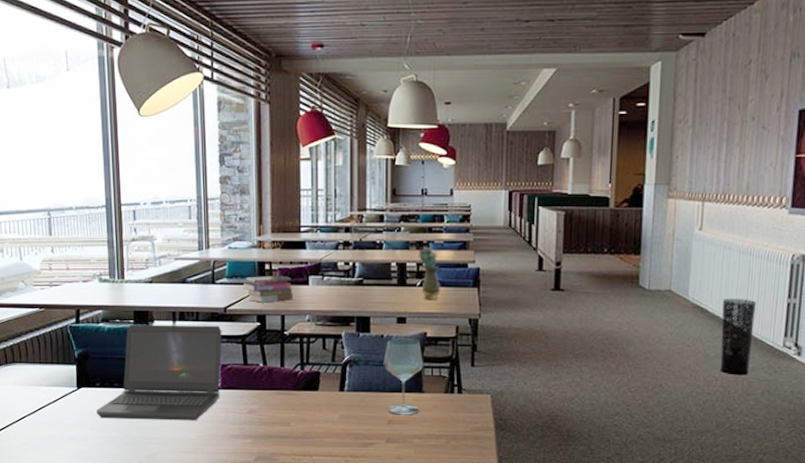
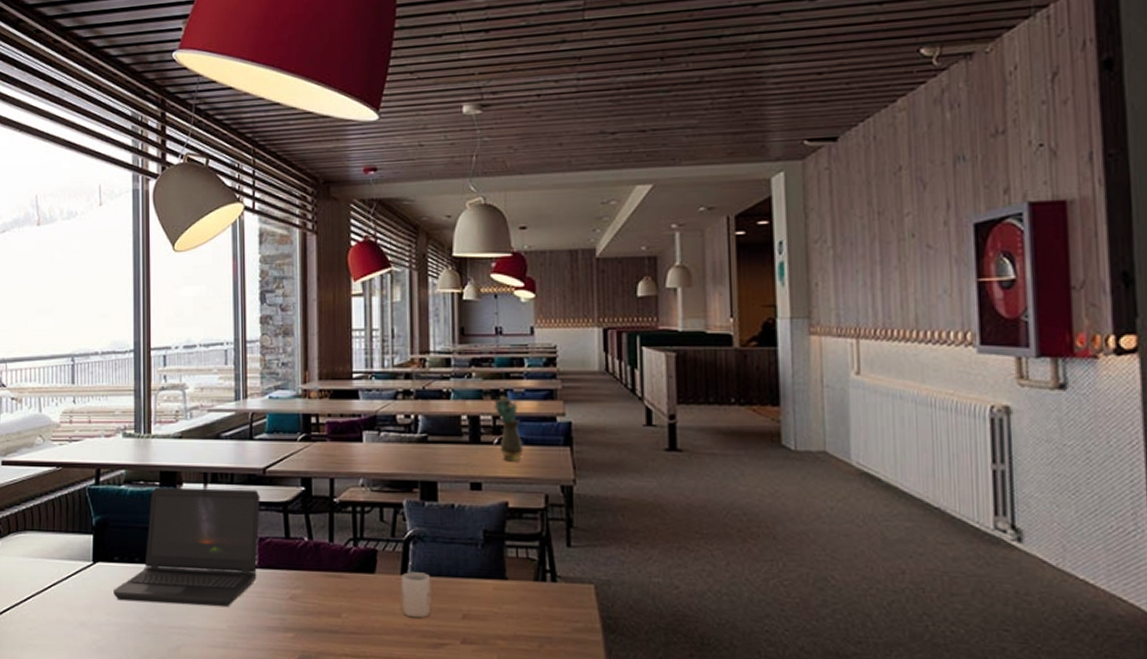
books: present [244,275,293,303] -> none [286,430,344,463]
mug: none [339,389,363,425] -> present [401,572,432,618]
wine glass: present [383,338,424,415] -> none [455,508,507,609]
umbrella stand: present [720,299,756,376] -> none [898,463,949,568]

